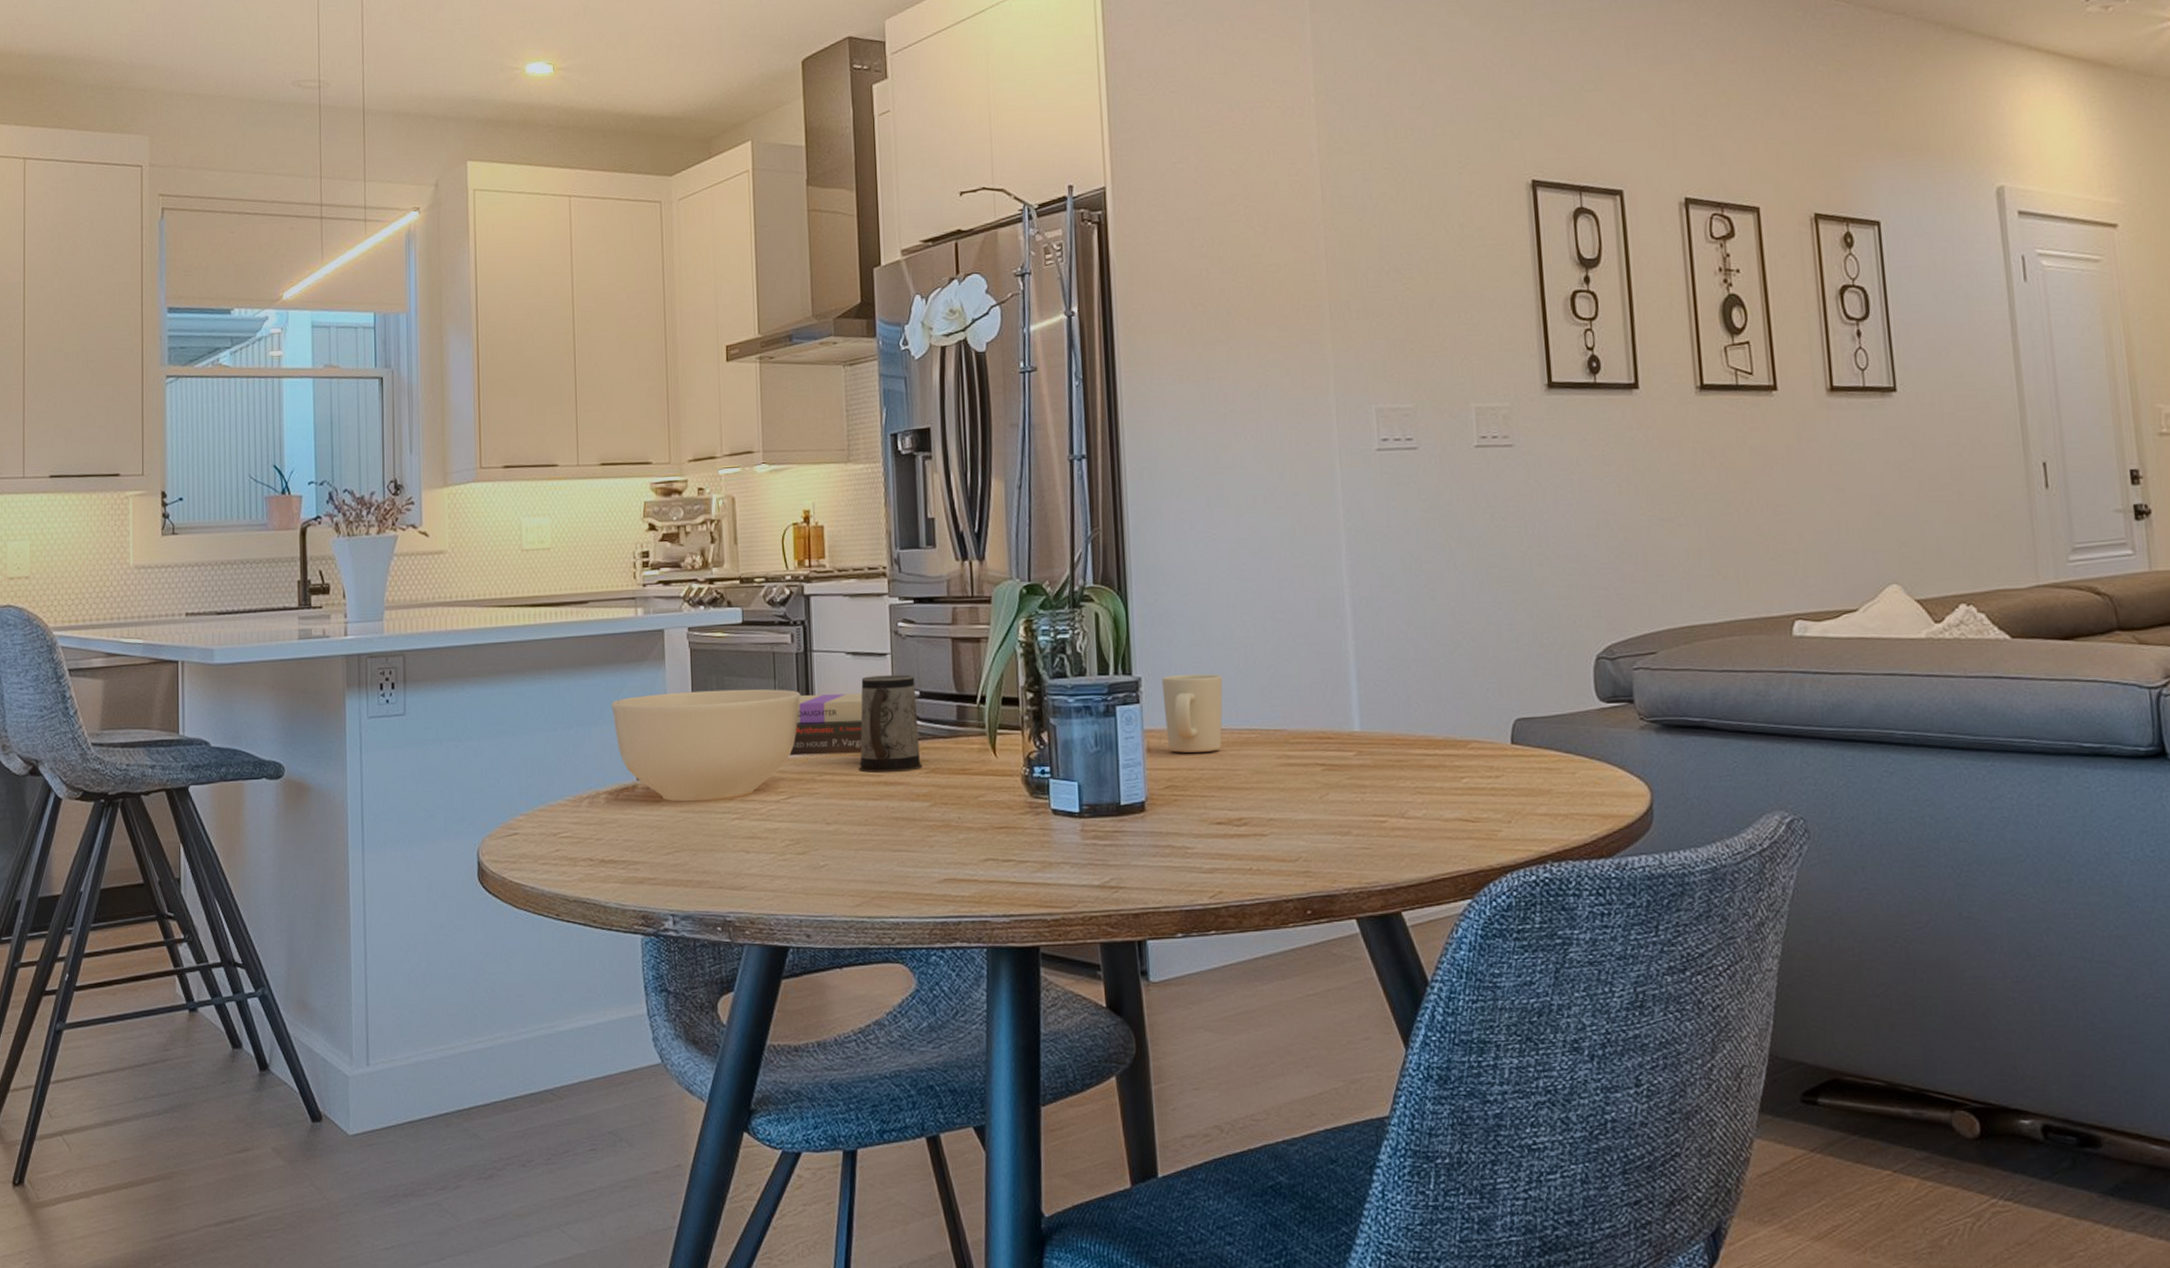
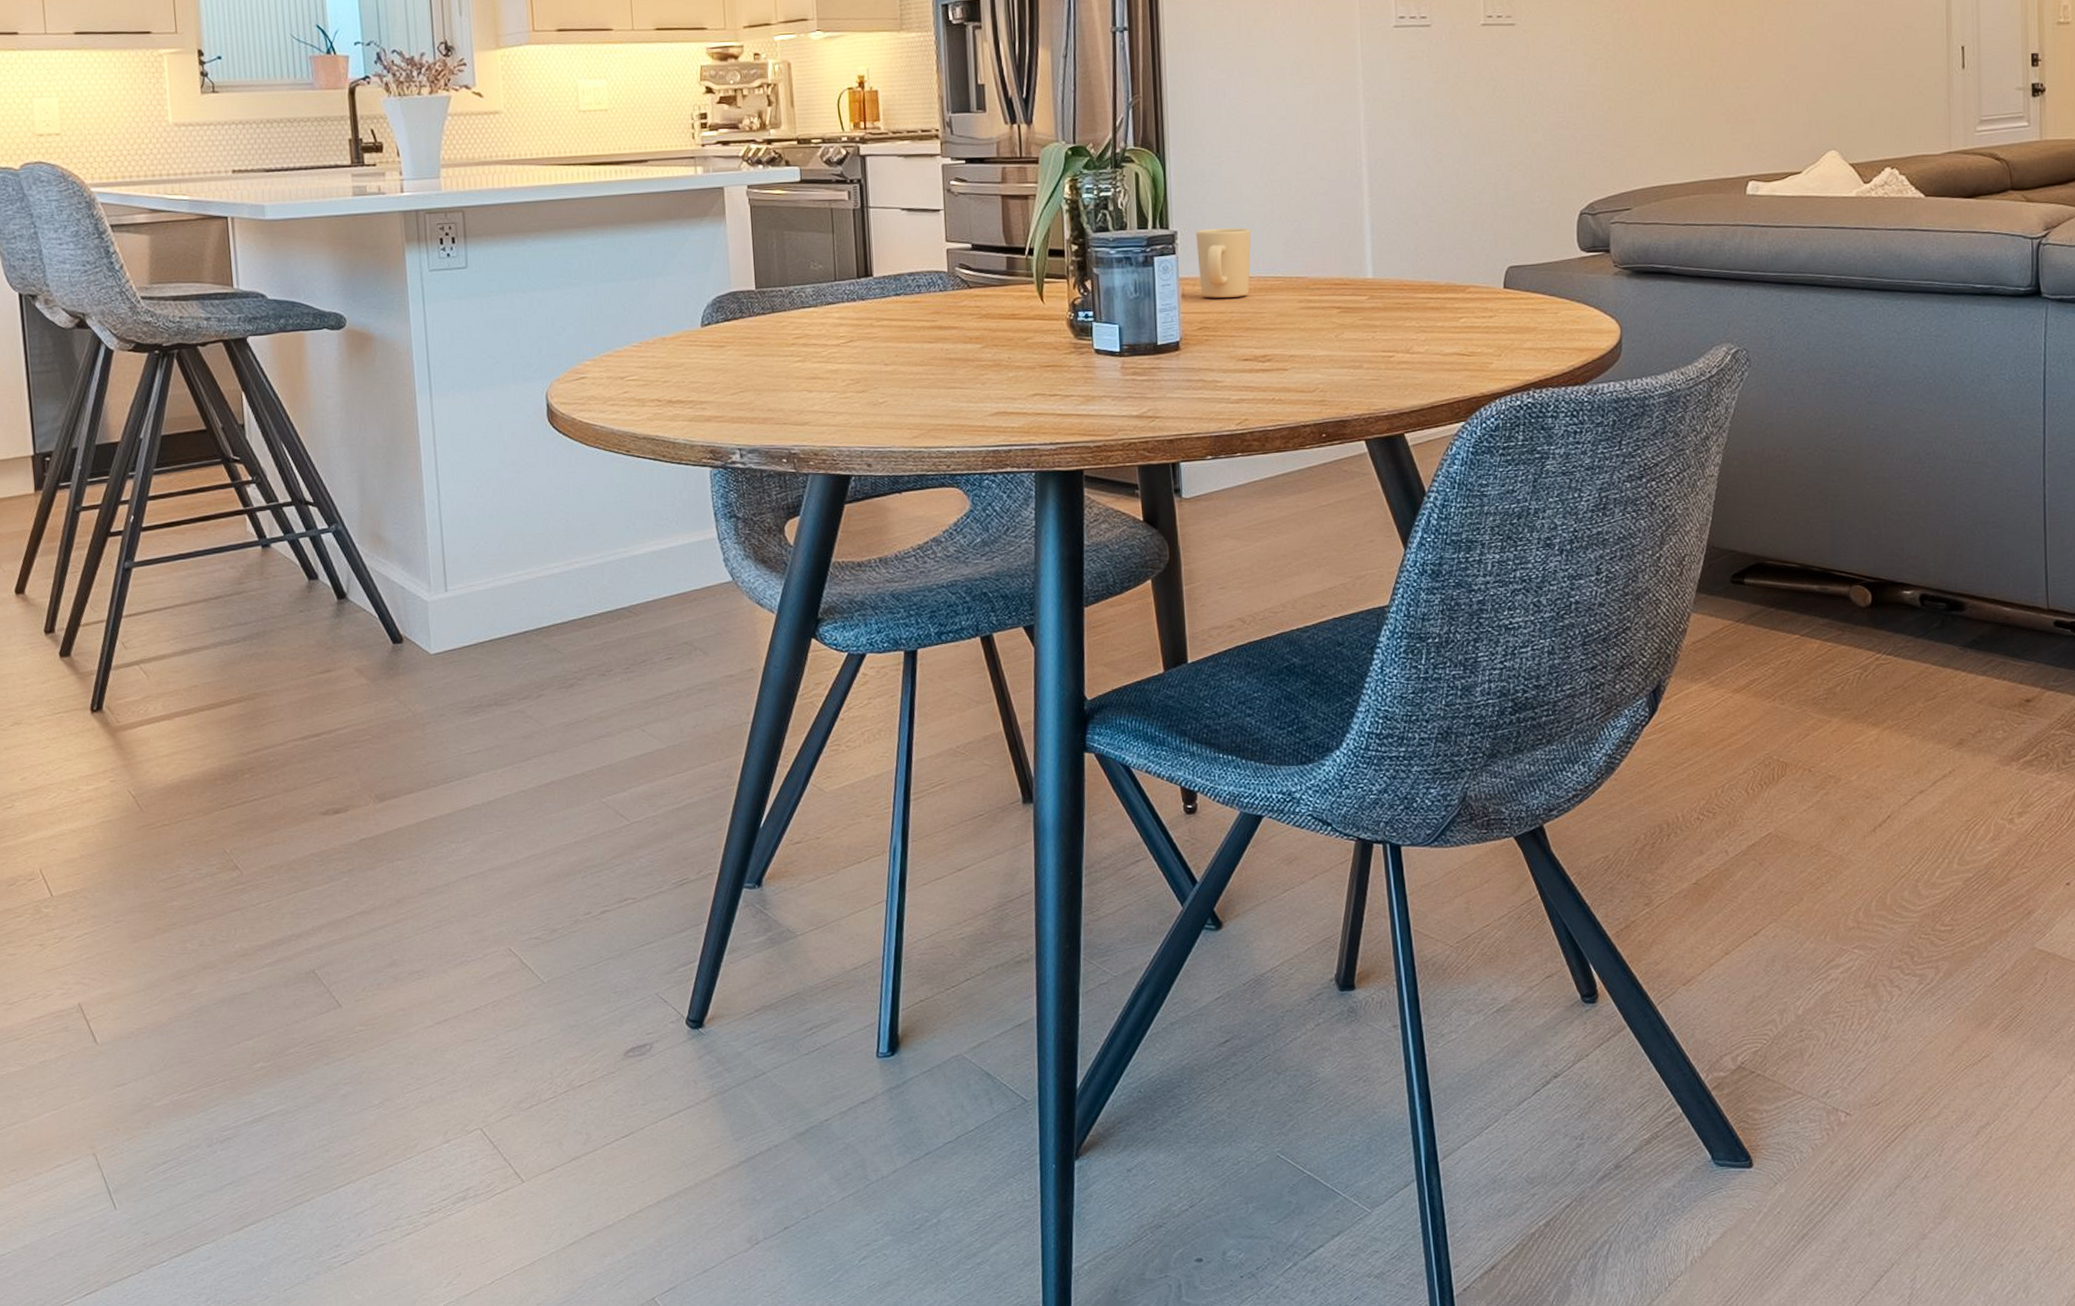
bowl: present [611,689,801,802] -> none [674,242,859,347]
books: present [790,693,863,756] -> none [849,246,918,303]
mug: present [859,674,923,774] -> none [914,229,975,319]

